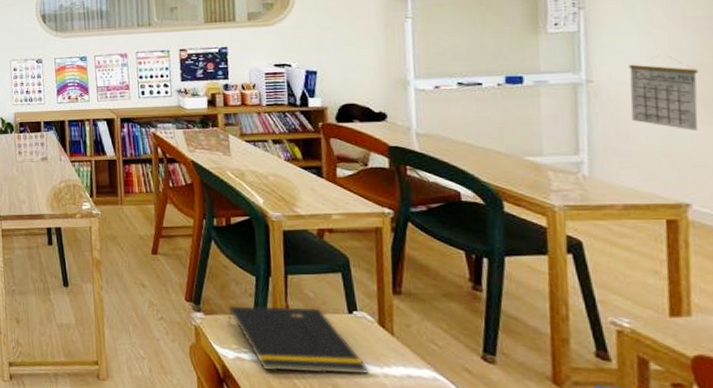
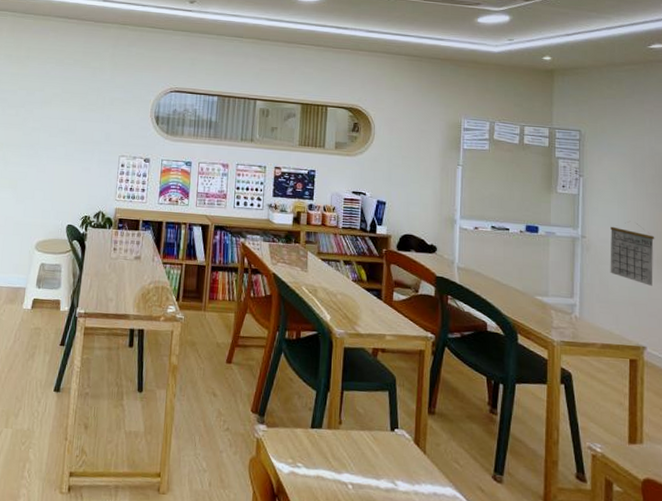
notepad: present [227,306,369,374] -> none [287,419,403,491]

